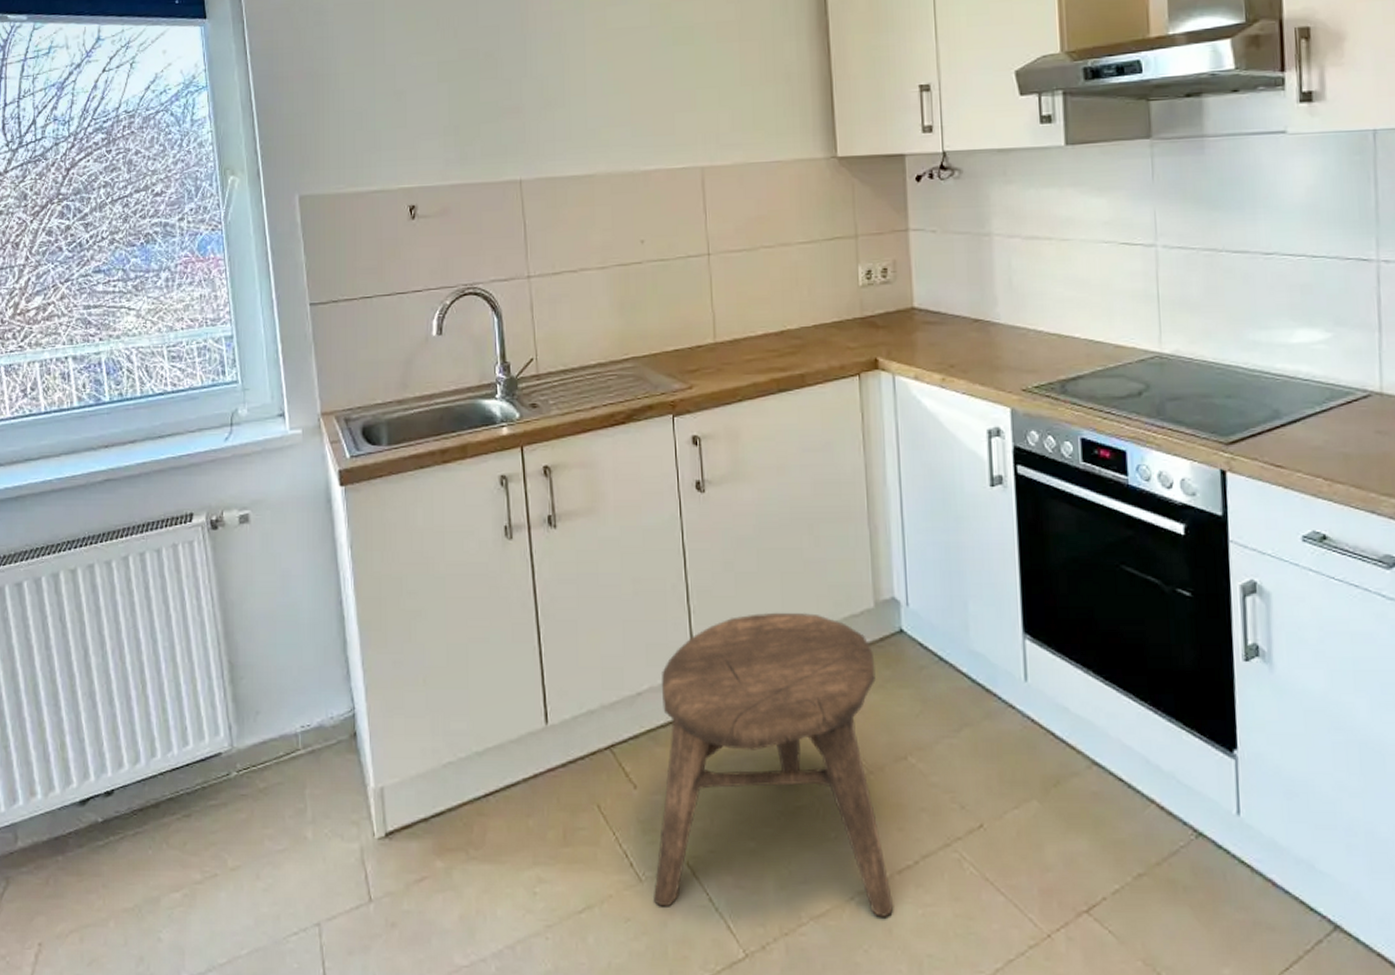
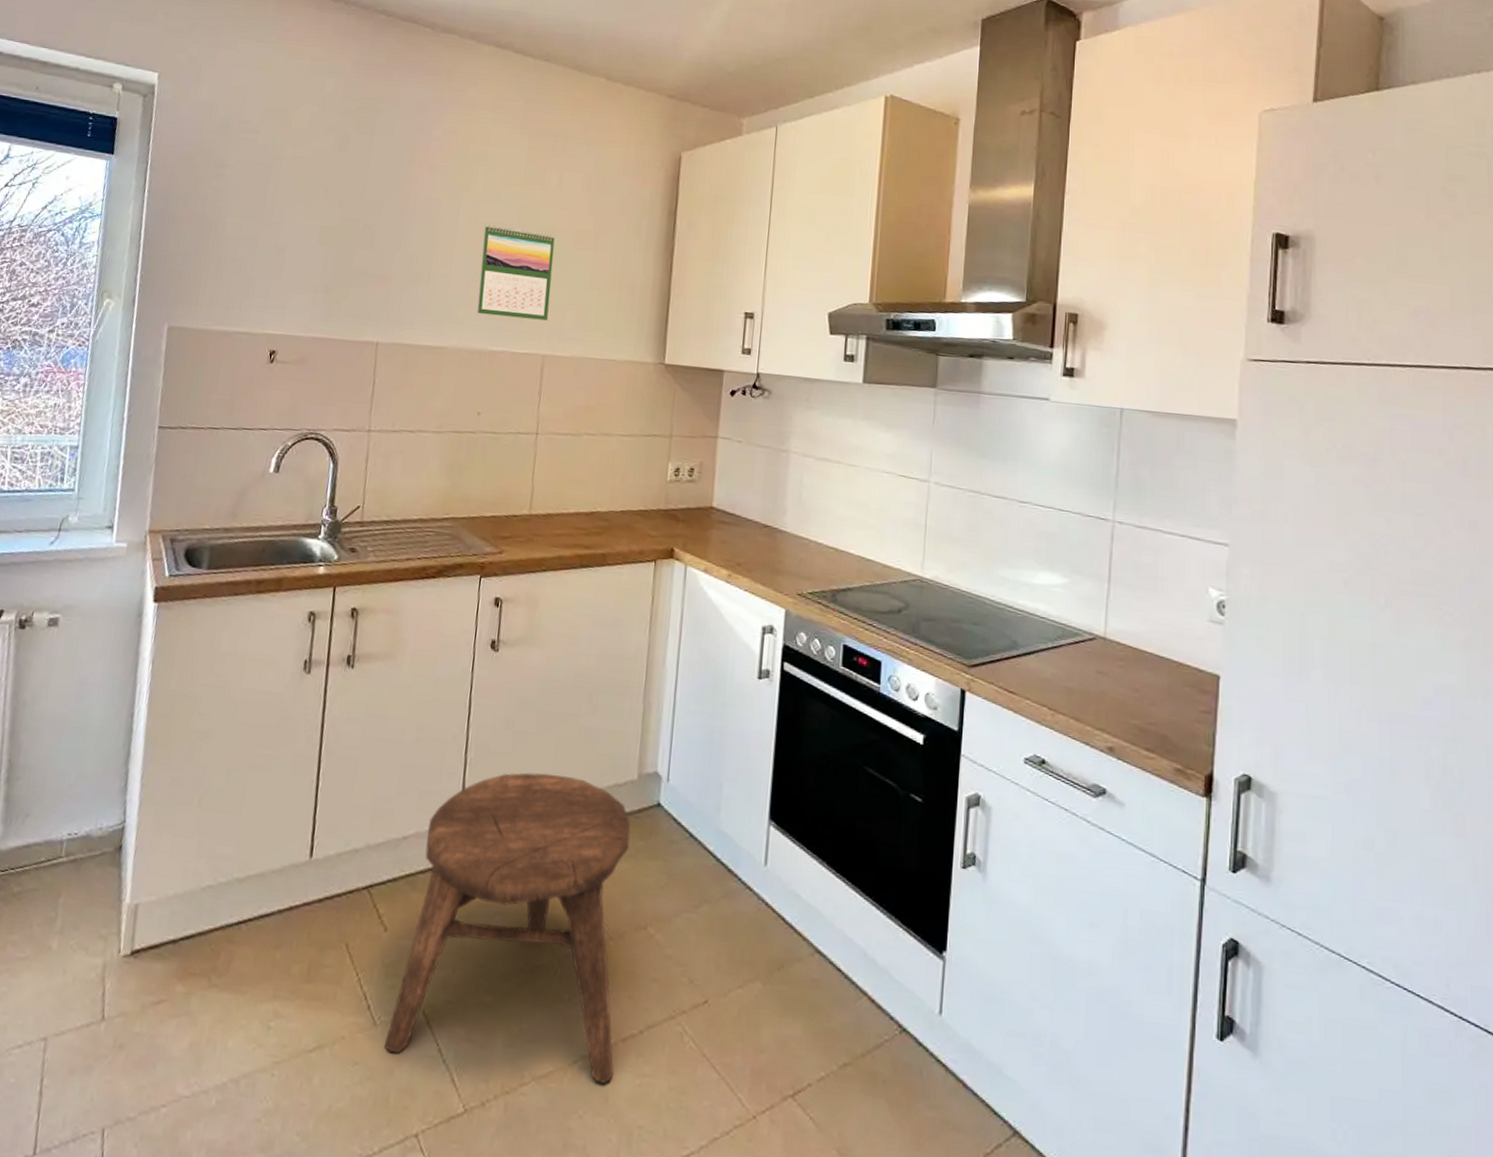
calendar: none [615,29,701,133] -> present [476,224,555,321]

